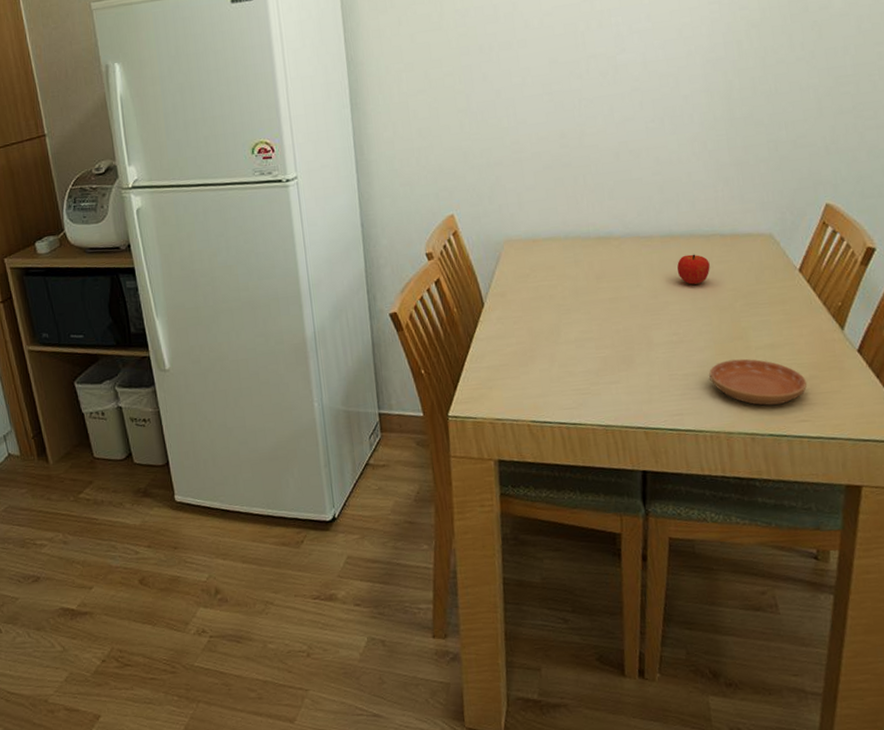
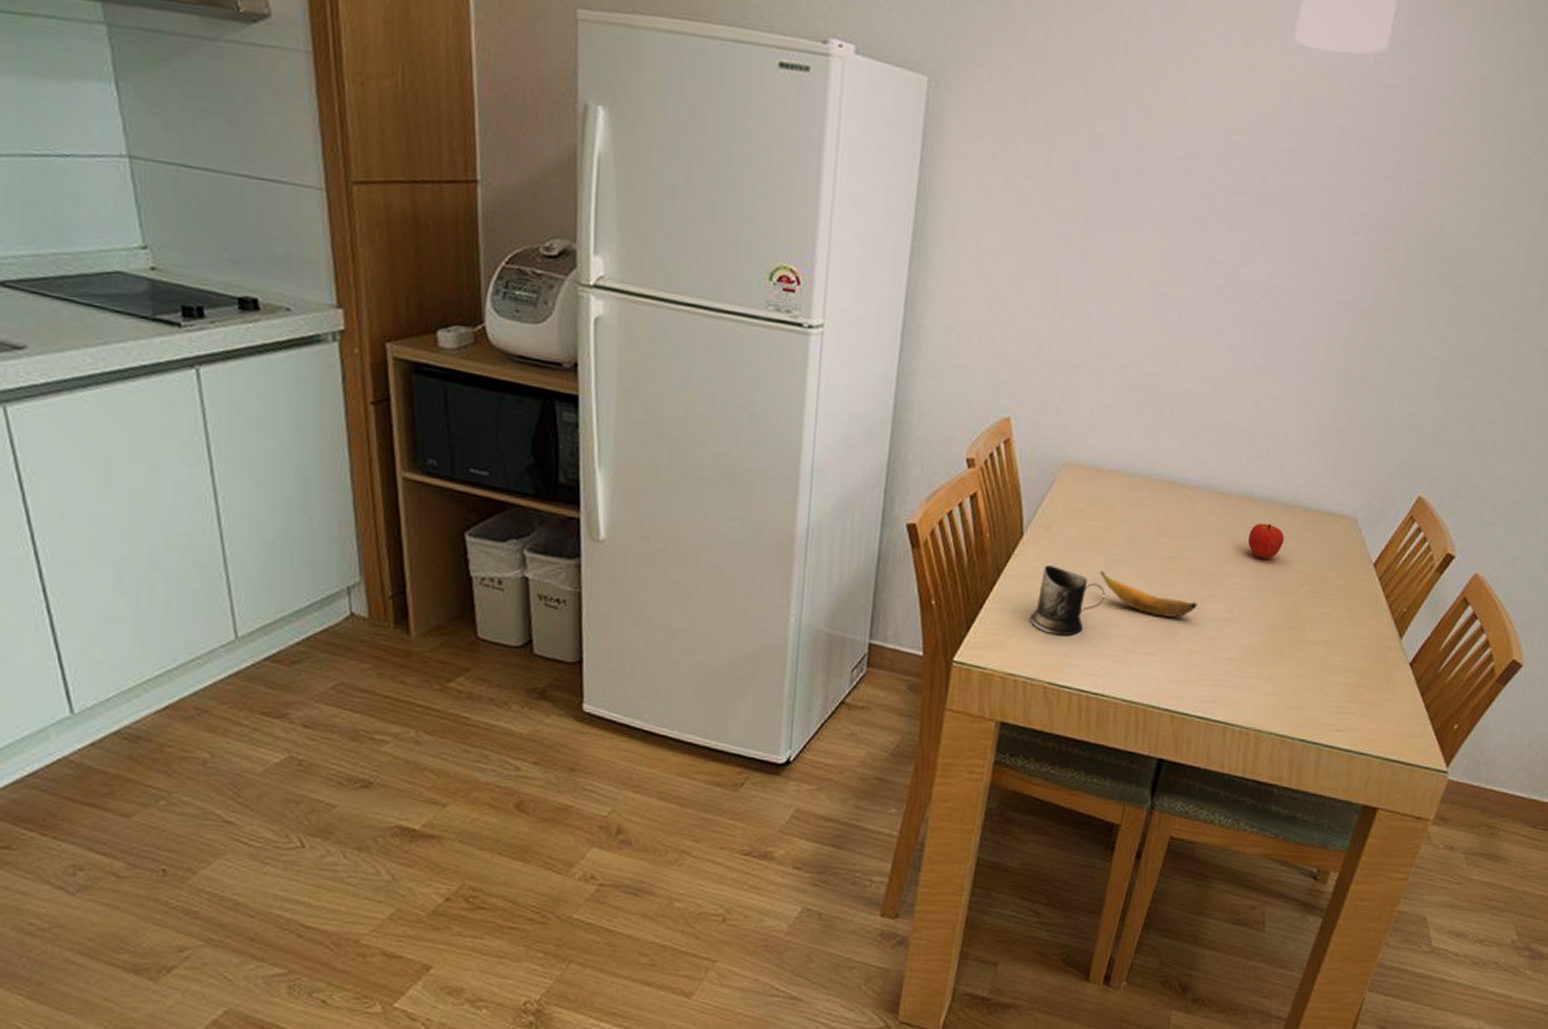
mug: none [504,324,564,381] -> present [1030,565,1105,636]
banana: none [554,321,646,350] -> present [1099,571,1197,617]
saucer: present [709,358,808,406] -> none [1254,650,1352,708]

